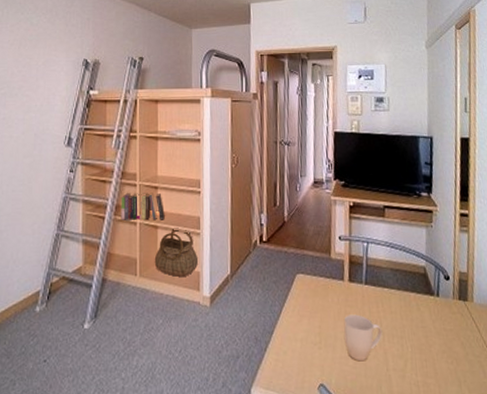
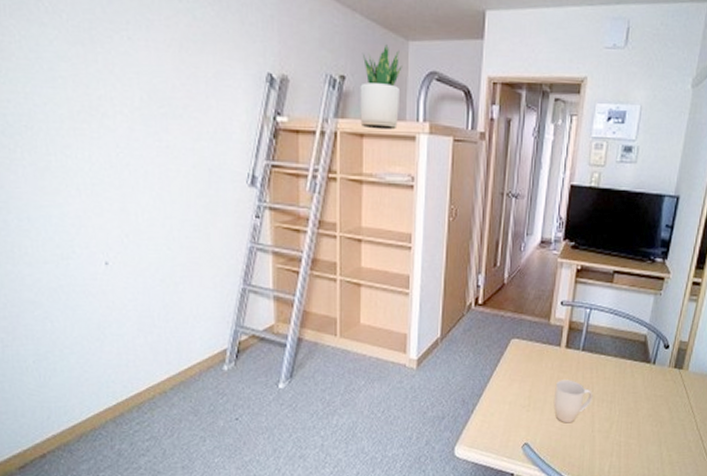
books: present [121,192,165,221] -> none [318,244,369,278]
basket: present [154,228,199,277] -> none [356,286,406,338]
planter: none [155,33,188,96] -> present [360,44,402,130]

